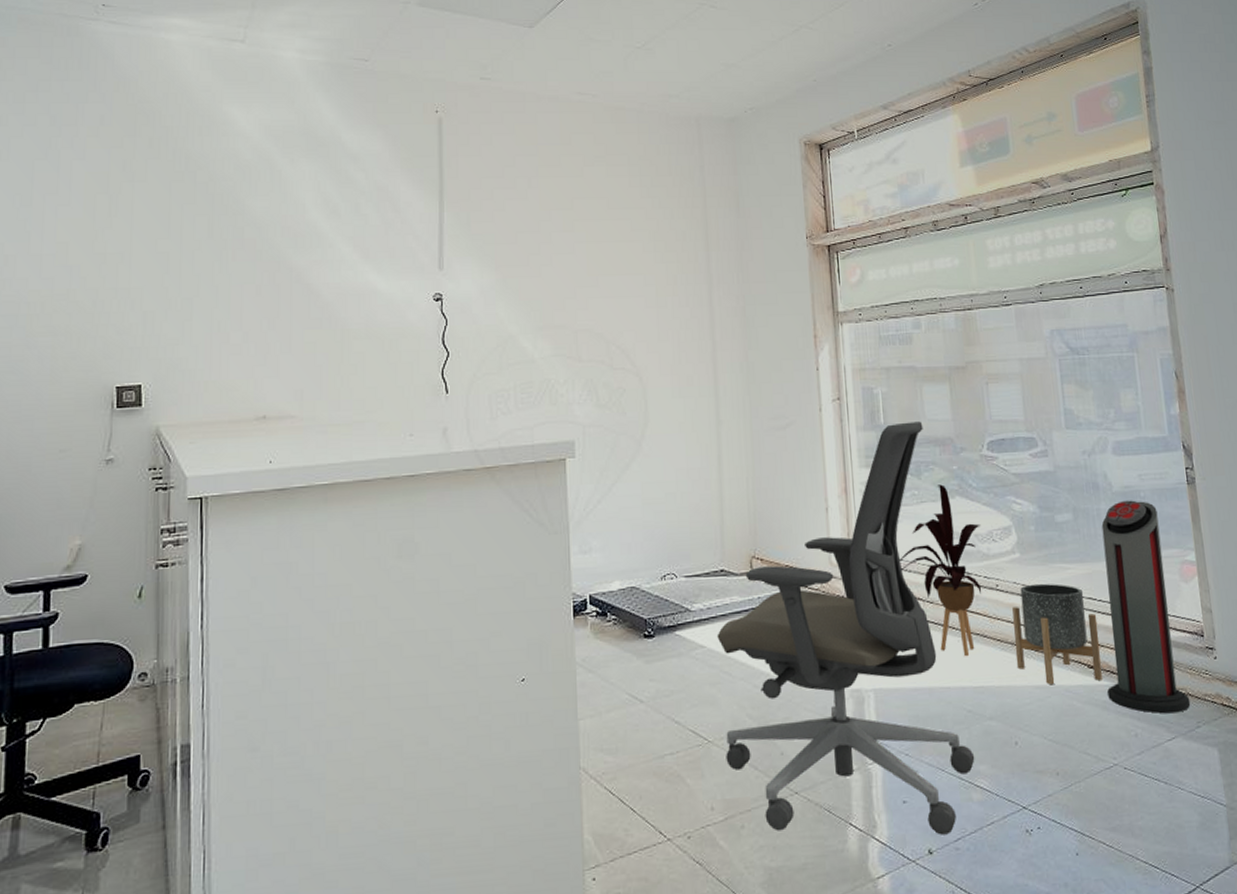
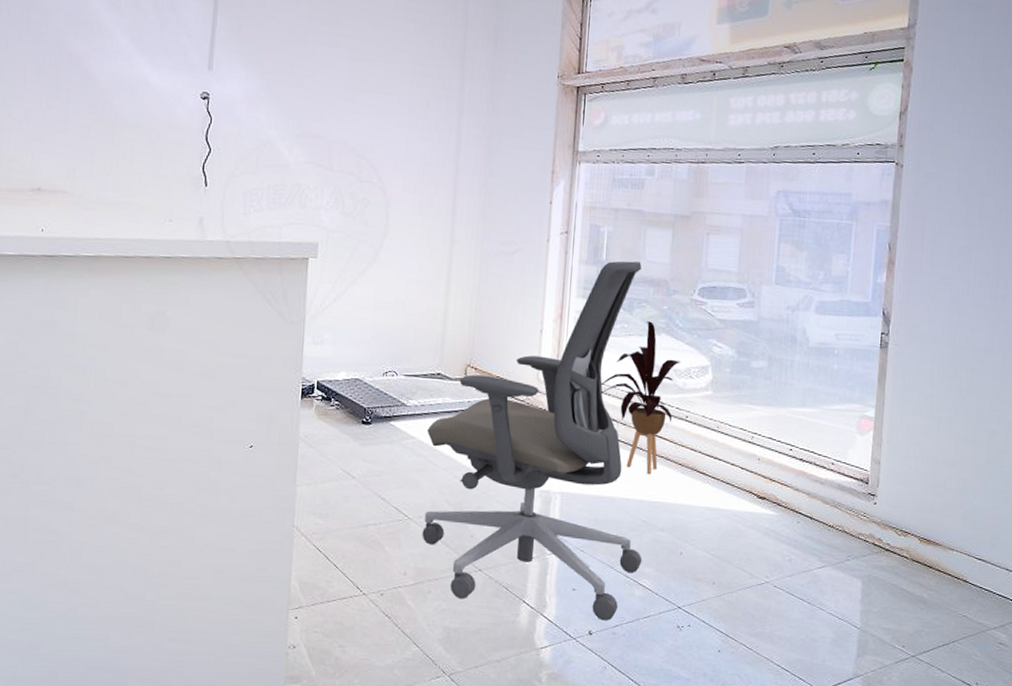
planter: present [1012,583,1102,685] -> none [693,419,774,510]
air purifier: present [1101,500,1191,714] -> none [771,355,847,546]

